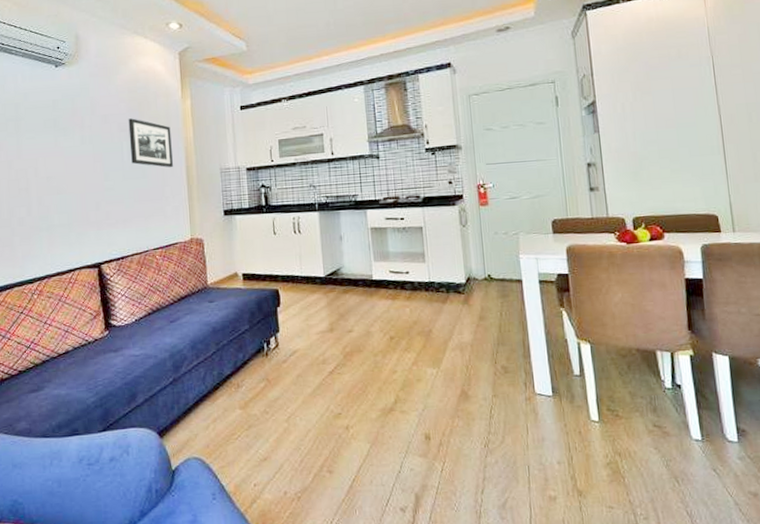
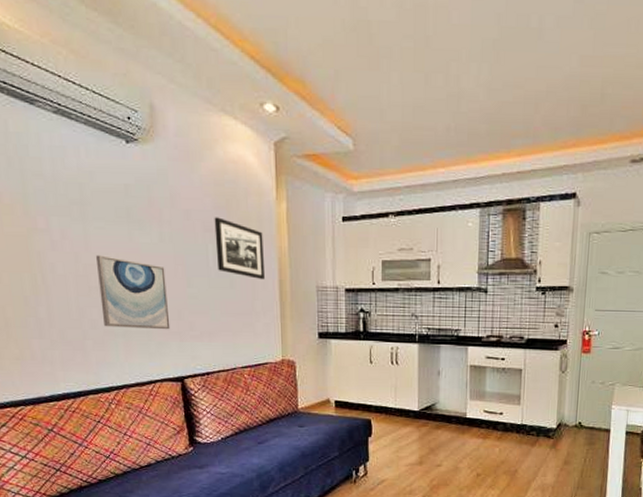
wall art: none [26,161,89,223] -> present [95,255,170,330]

